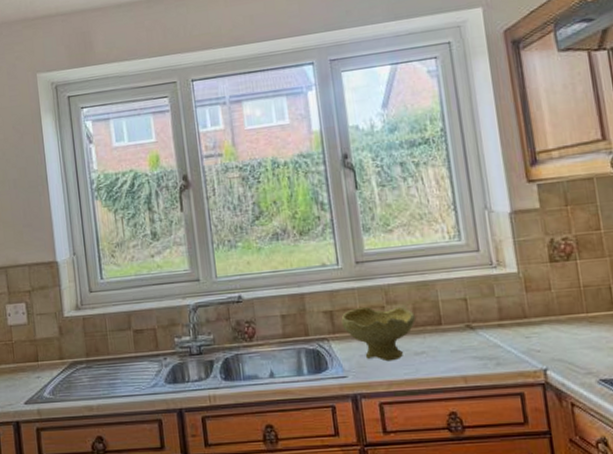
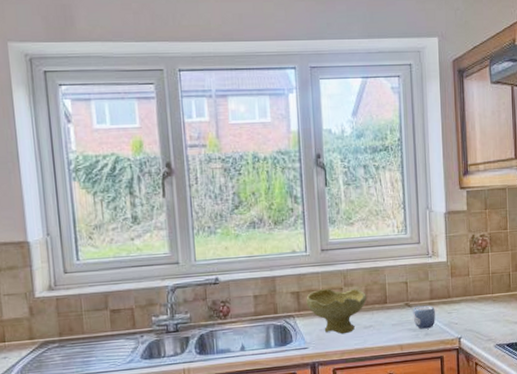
mug: none [476,327,509,357] -> present [413,305,435,329]

